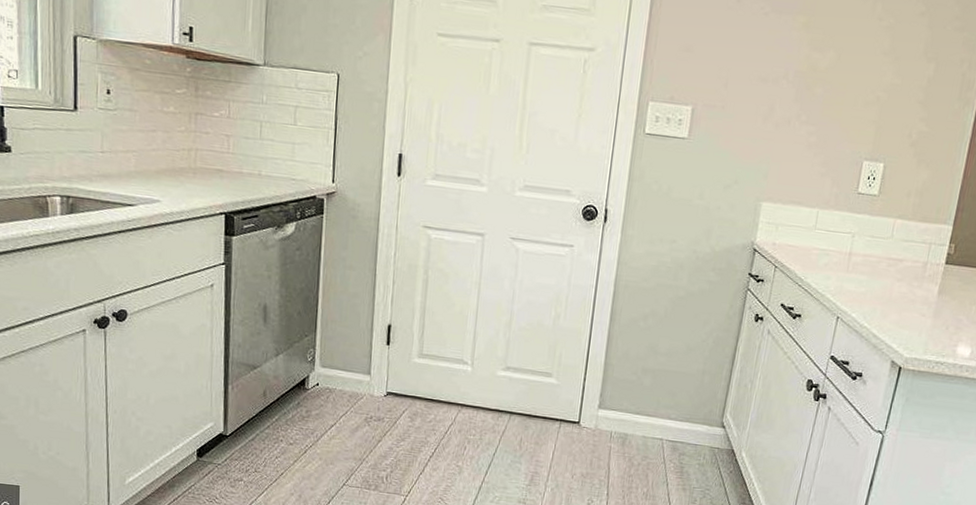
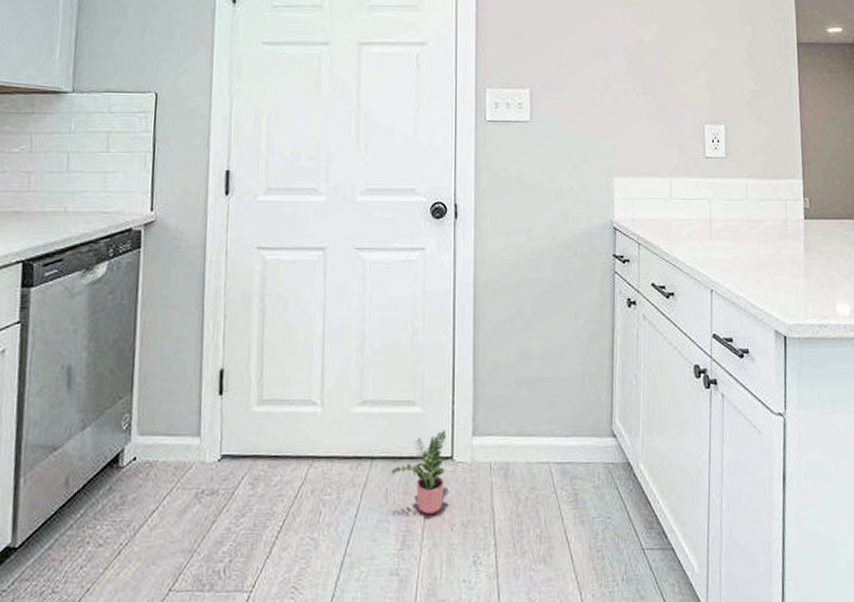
potted plant: none [526,400,577,463] -> present [391,430,448,514]

